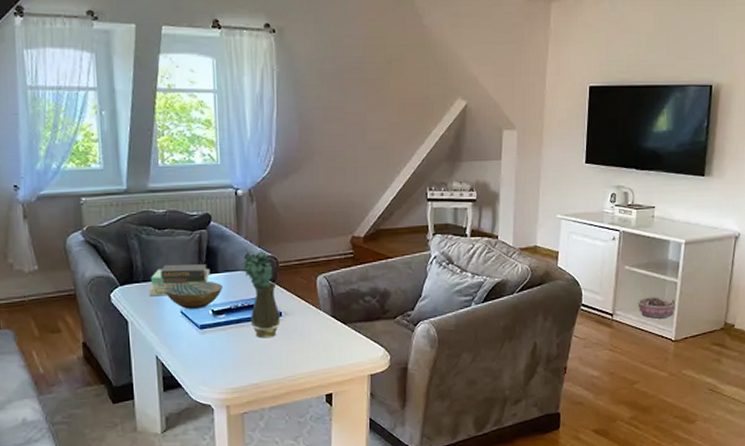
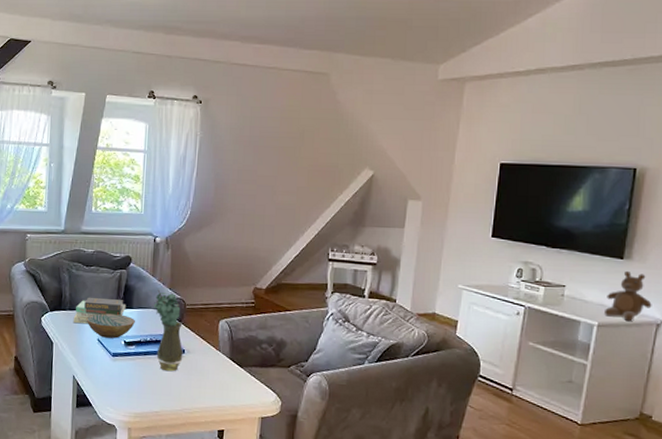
decorative basket: present [637,295,676,319] -> none [540,376,584,400]
teddy bear: none [691,188,731,237] -> present [605,271,652,322]

